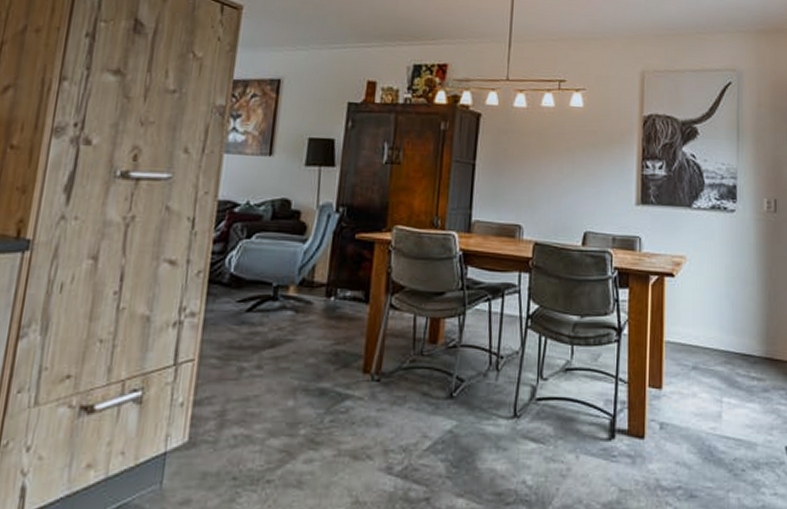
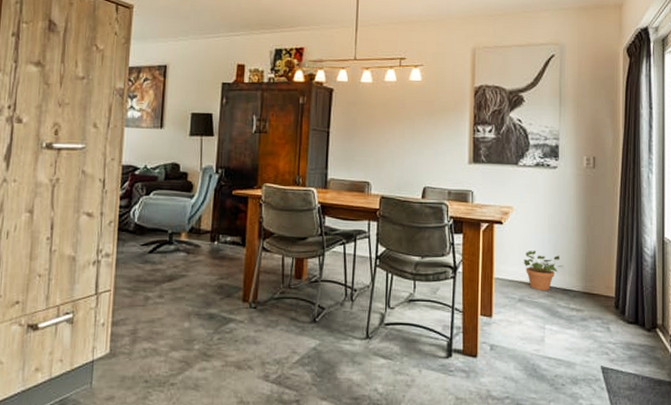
potted plant: none [696,308,743,357] -> present [522,251,564,291]

